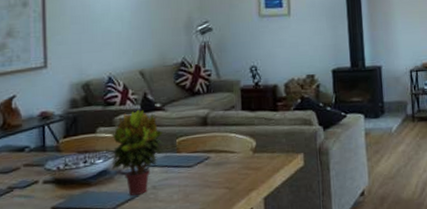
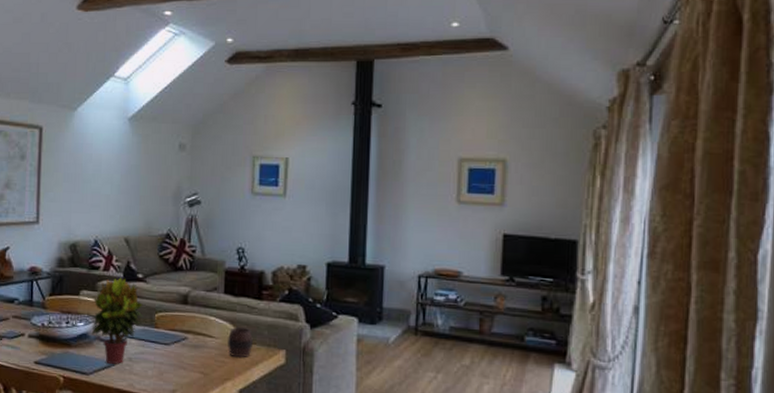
cup: none [249,139,273,167] -> present [228,327,253,357]

